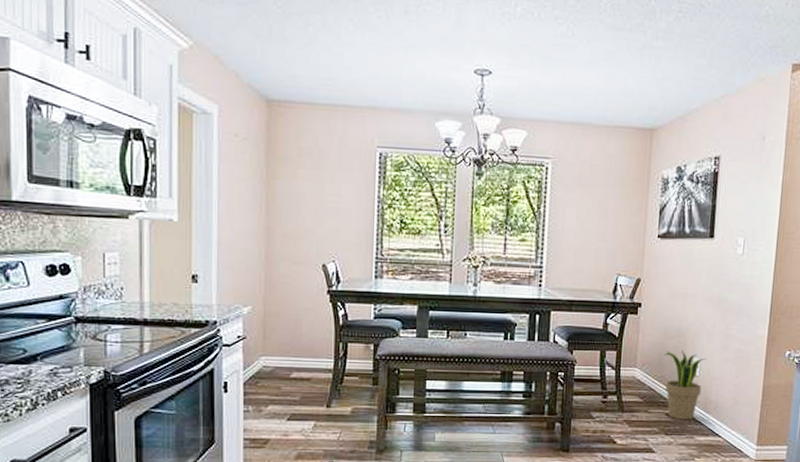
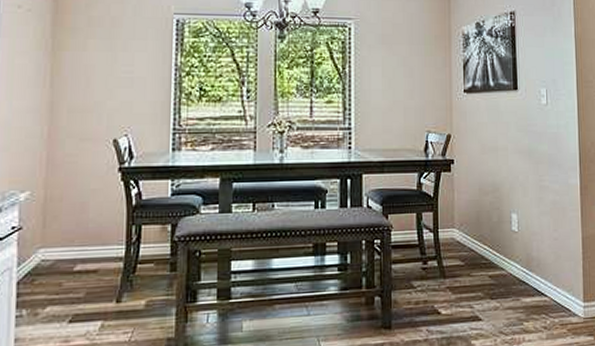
potted plant: present [664,350,707,420] -> none [482,206,524,281]

